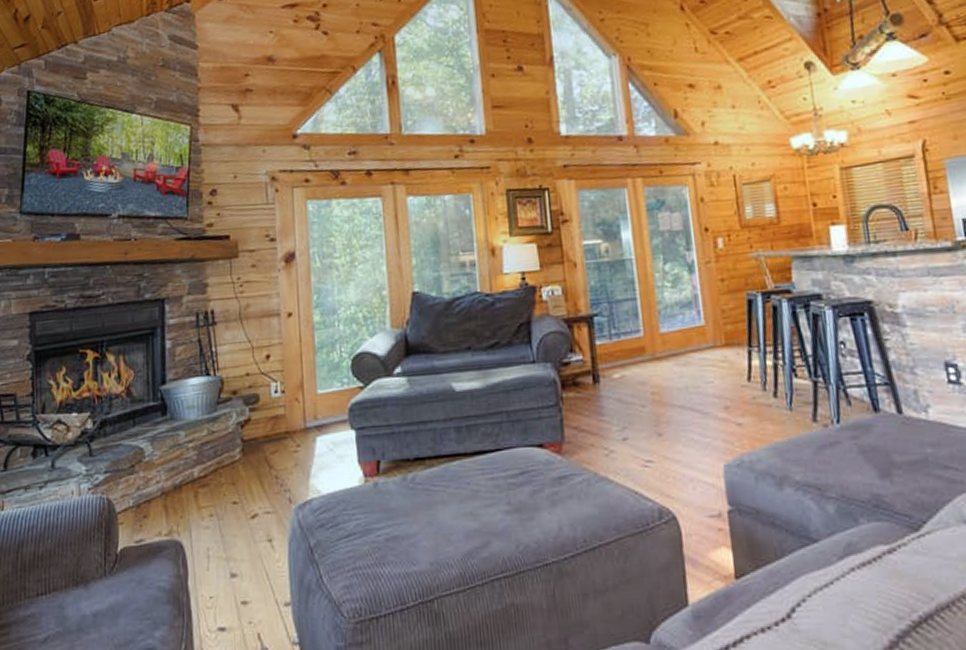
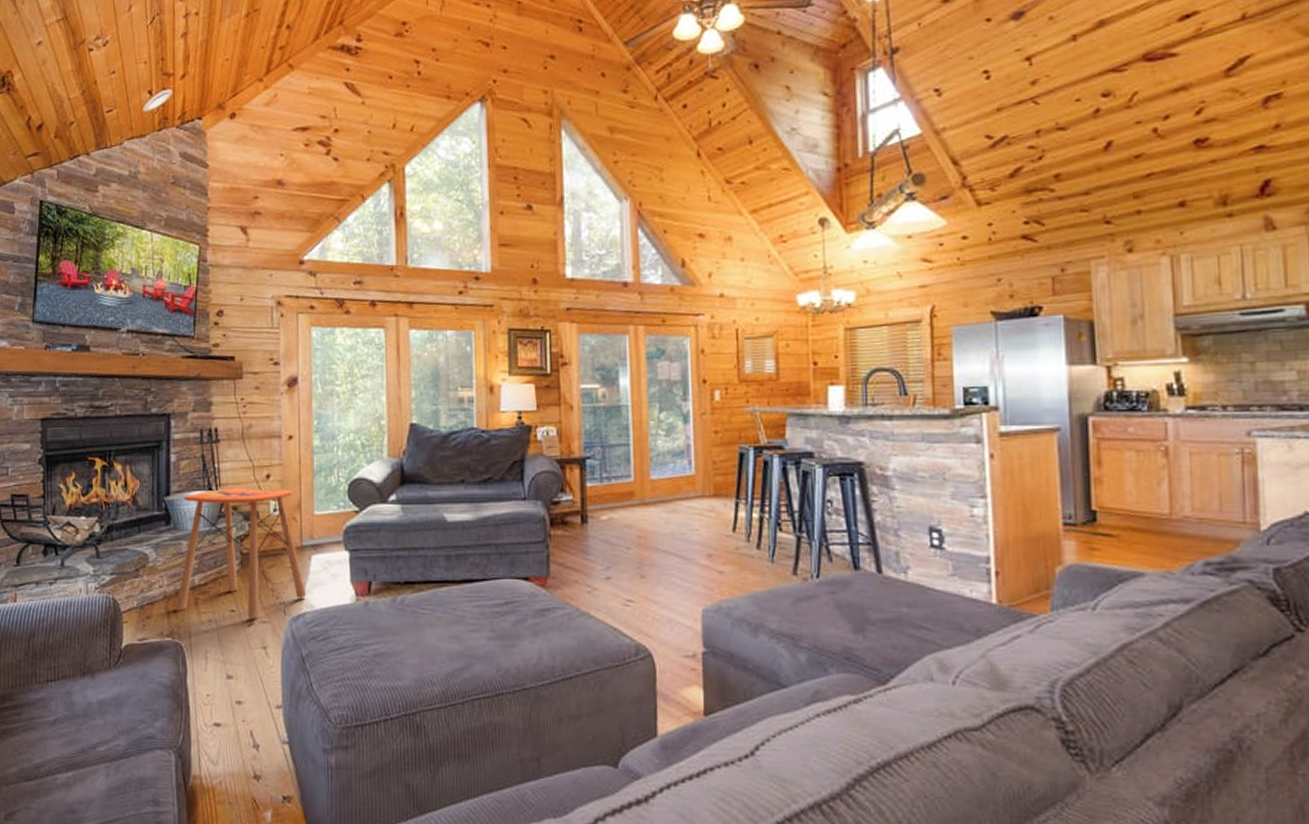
side table: none [174,369,313,511] -> present [175,488,307,620]

